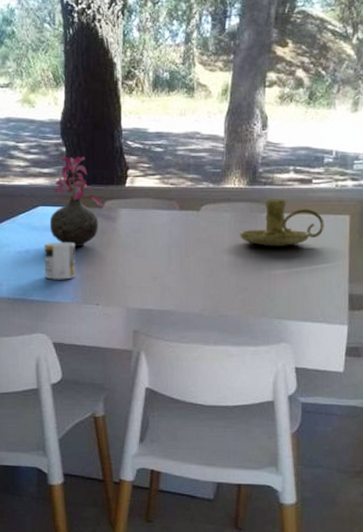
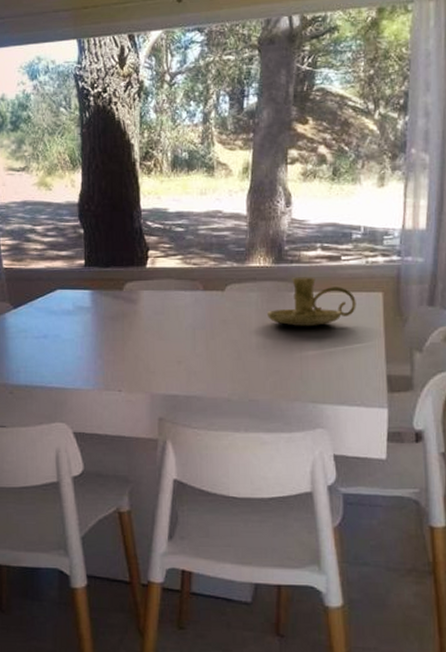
mug: present [44,243,76,280] -> none [63,327,97,366]
vase: present [49,156,103,246] -> none [68,238,124,330]

